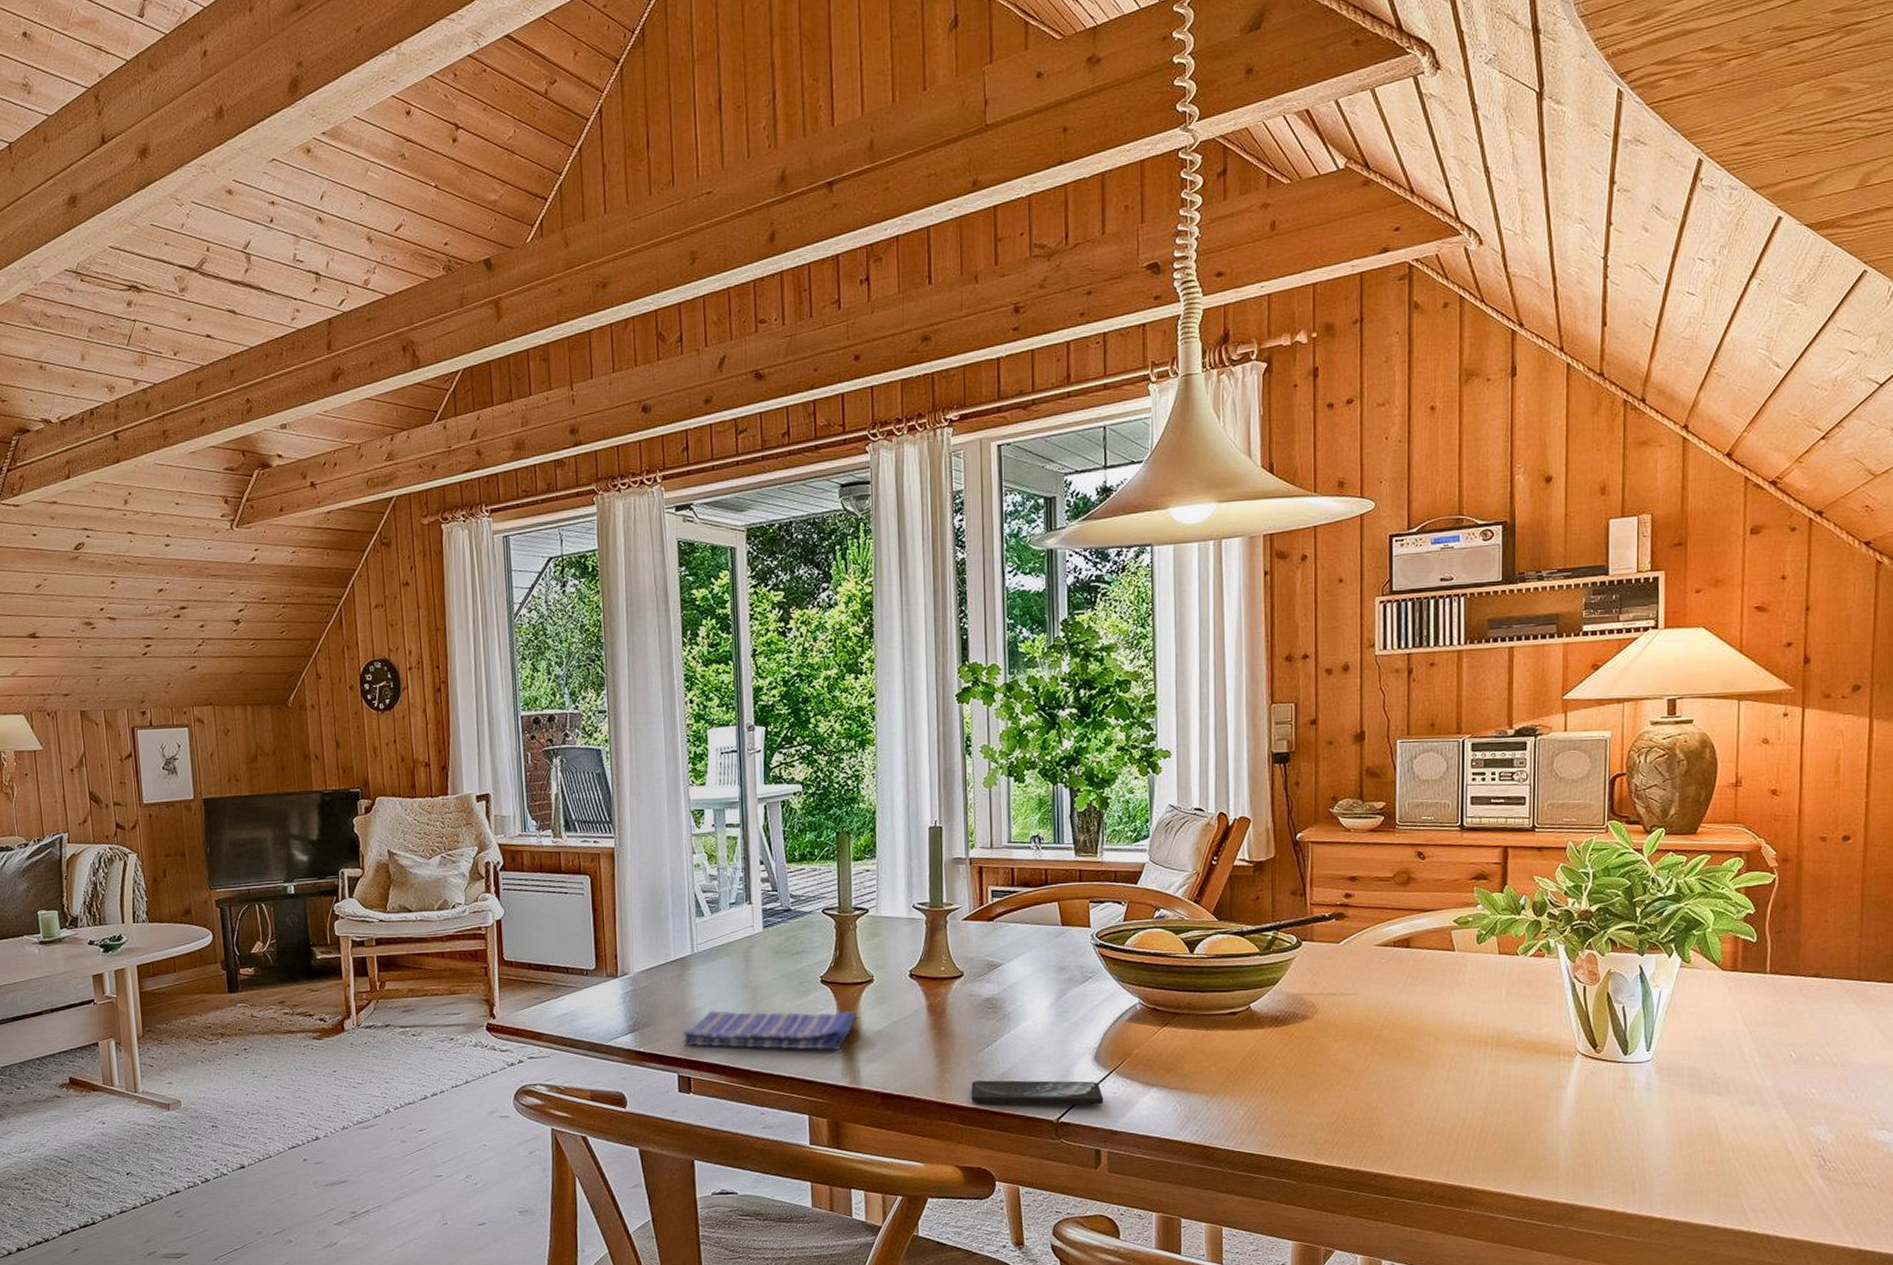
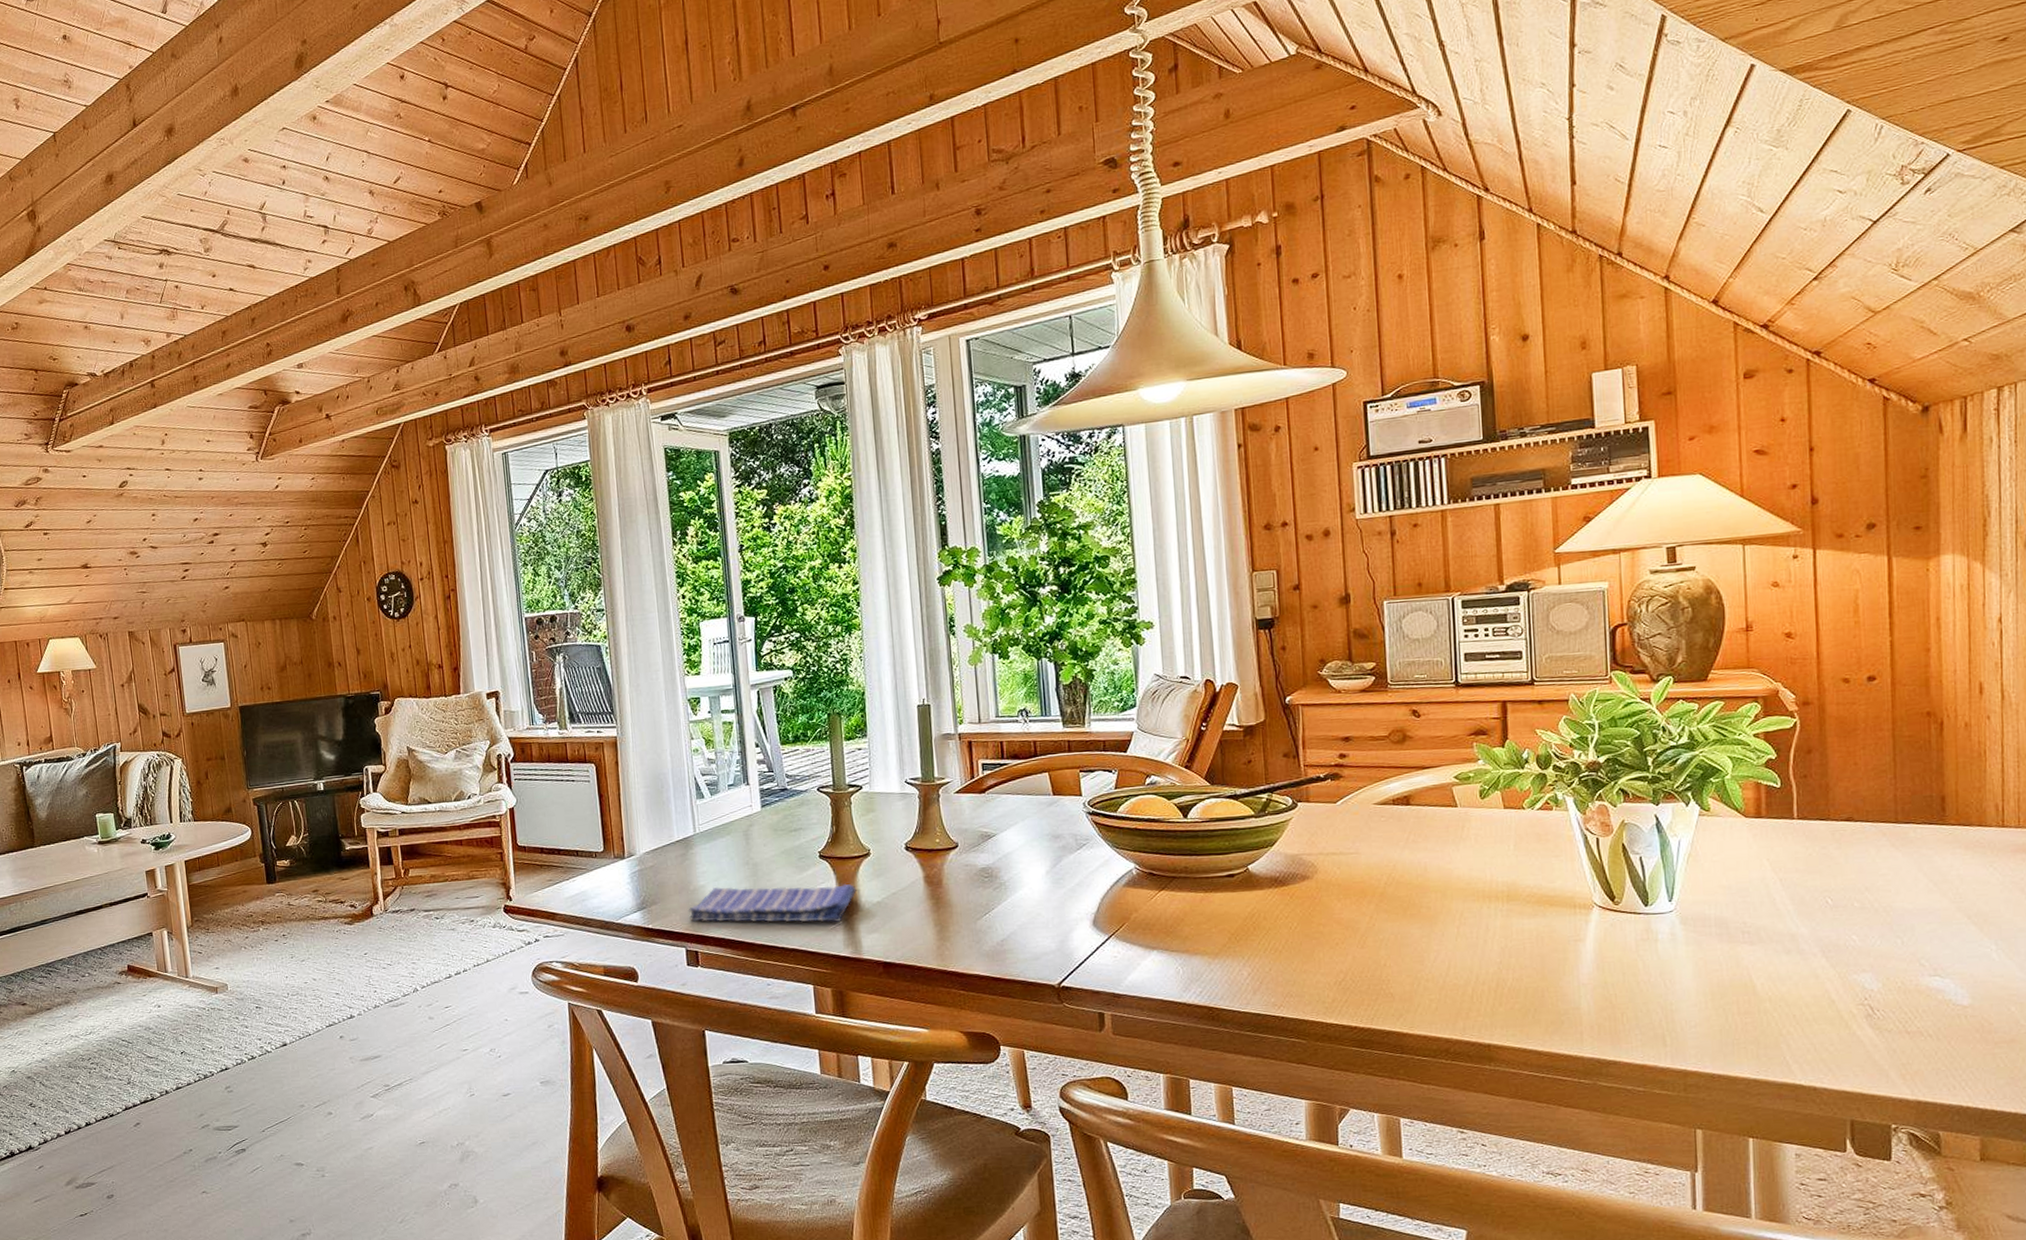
smartphone: present [971,1080,1104,1106] -> none [971,946,1105,971]

